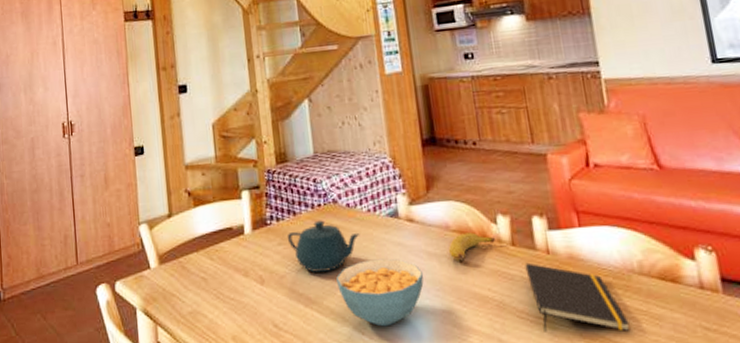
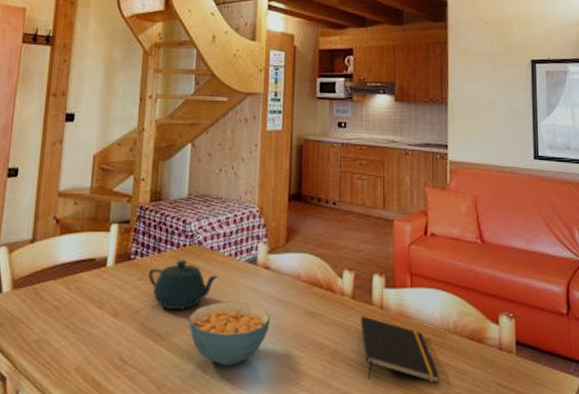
banana: present [449,232,495,261] -> none [297,284,339,309]

